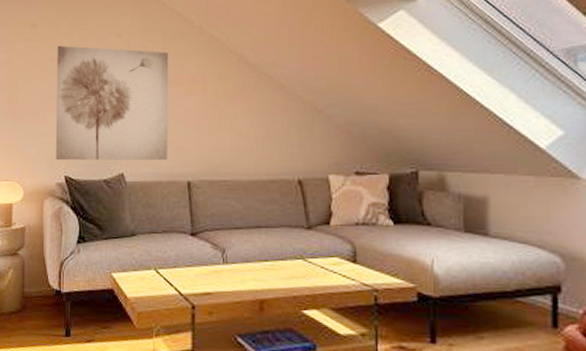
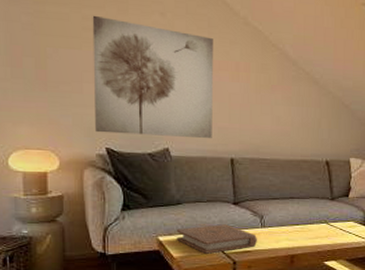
book: none [131,259,220,295] -> present [177,224,258,254]

